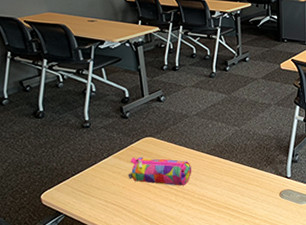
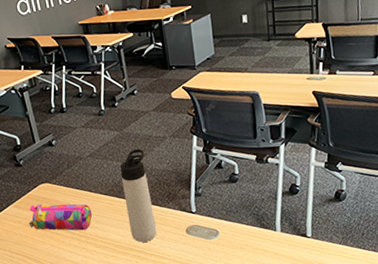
thermos bottle: none [224,113,252,202] -> present [119,148,157,242]

